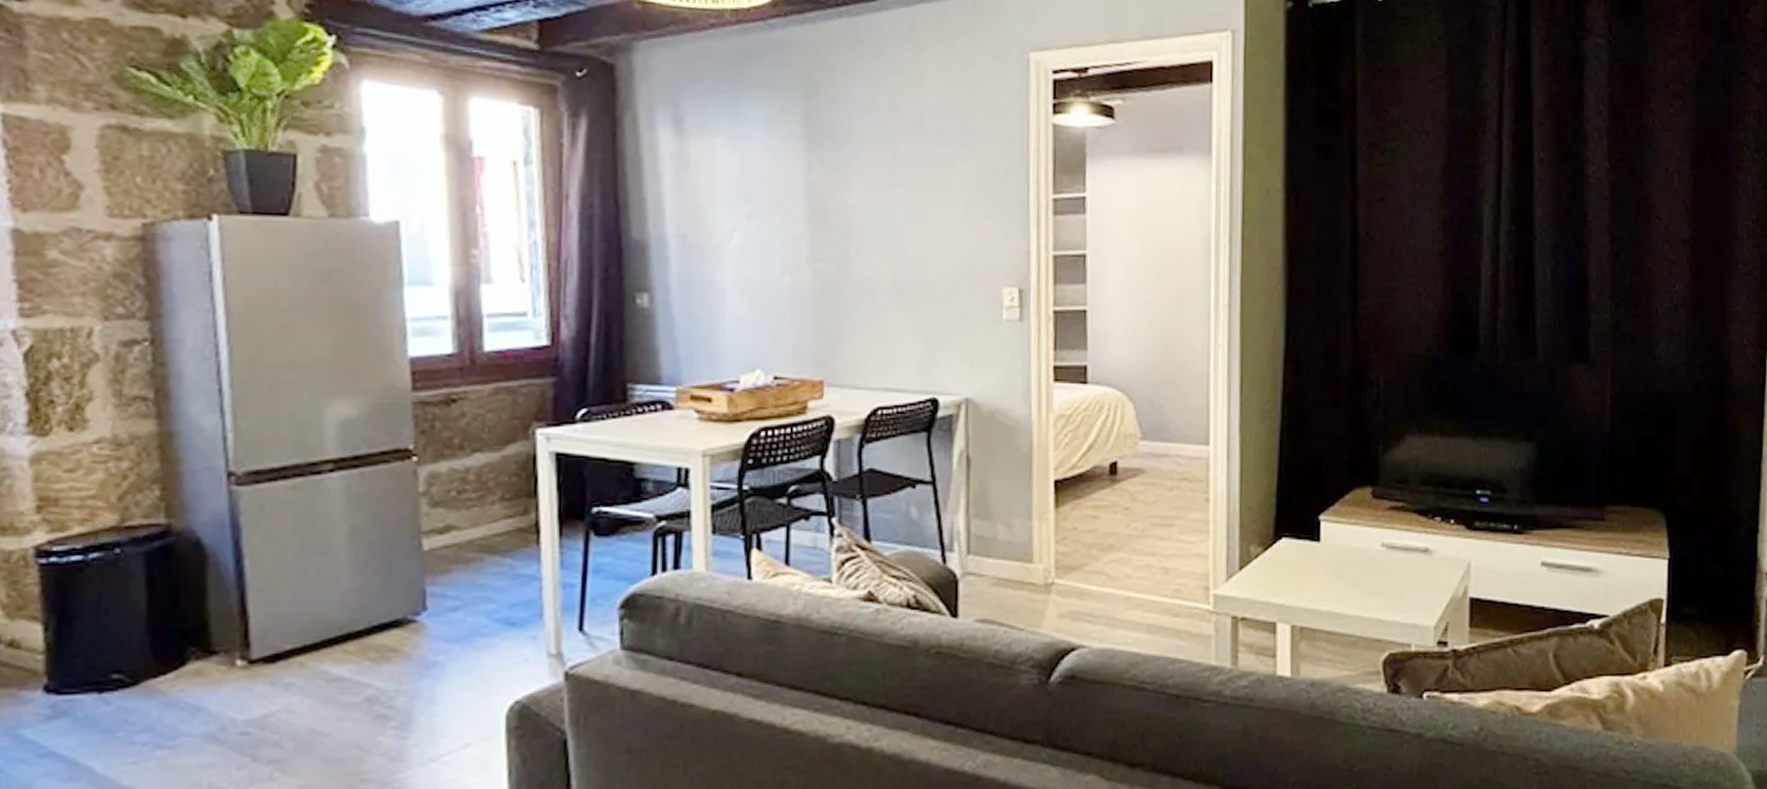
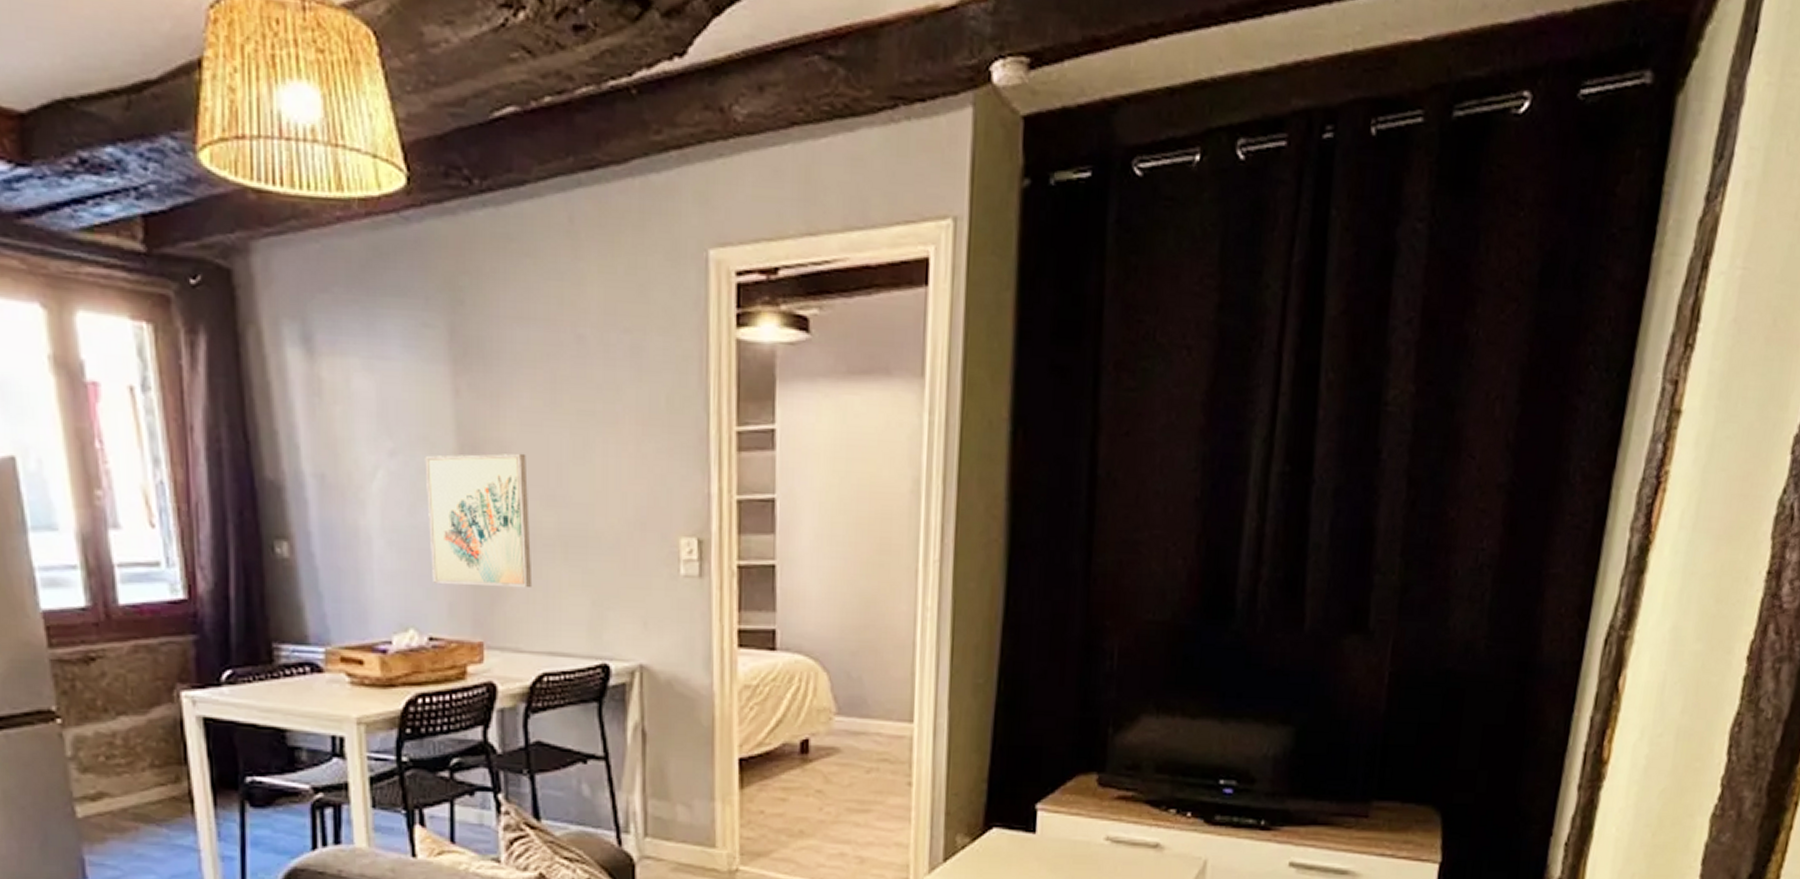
wall art: none [777,217,871,332] -> present [425,453,533,588]

